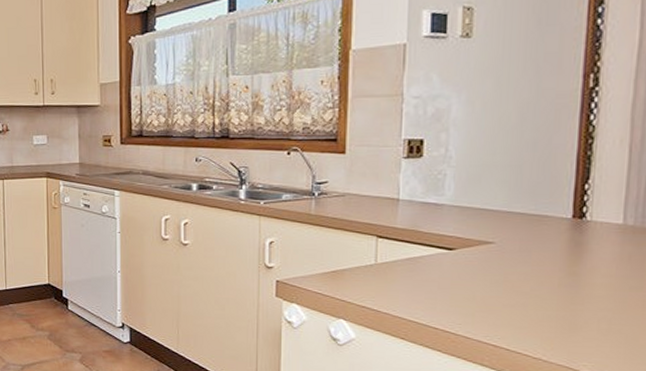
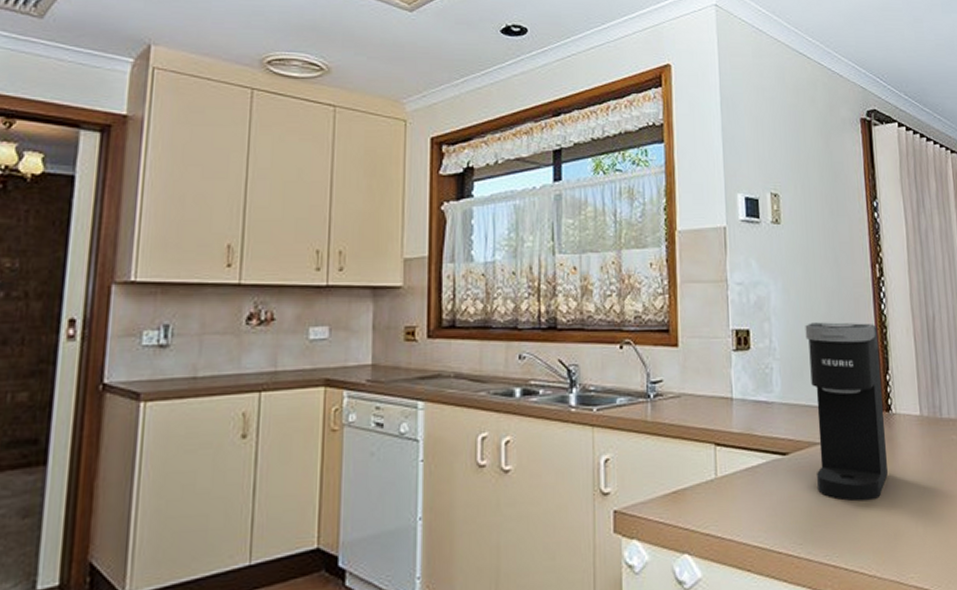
coffee maker: none [485,133,582,296] -> present [805,322,888,502]

